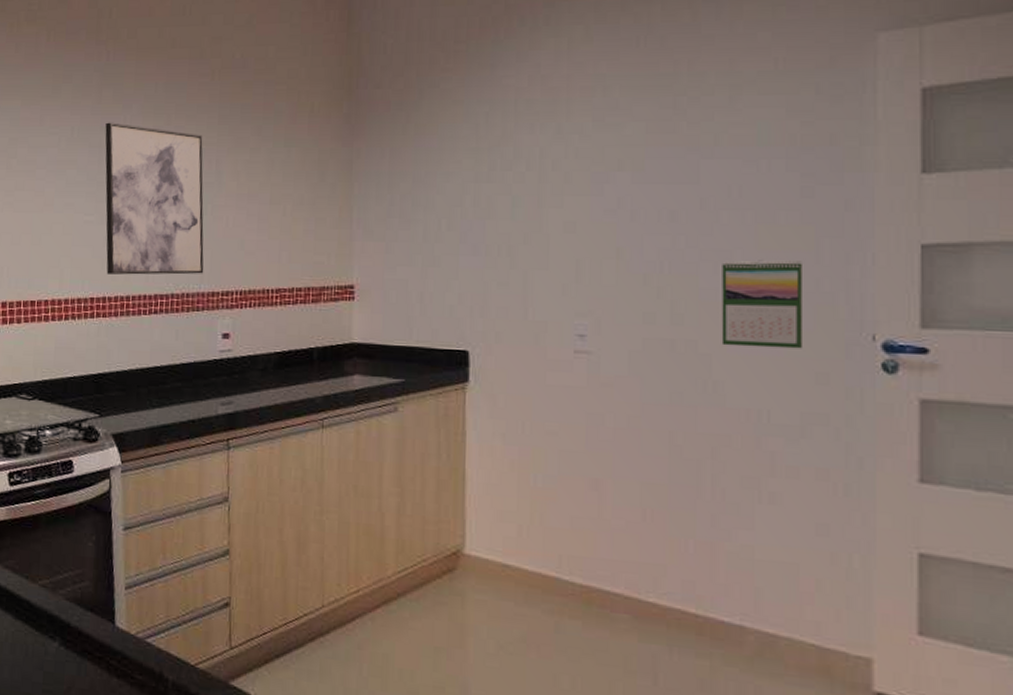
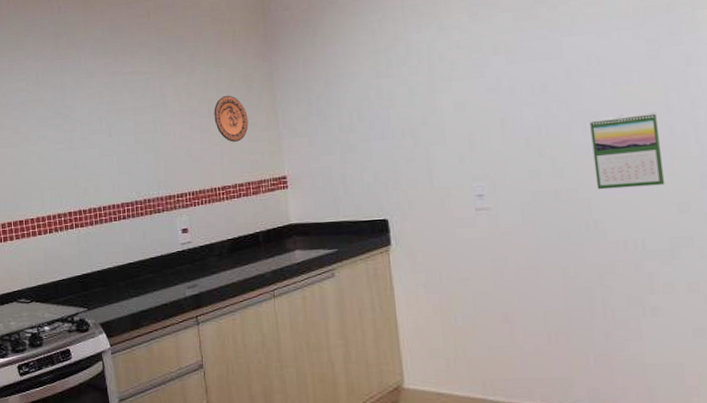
wall art: present [105,122,204,275] -> none [64,64,160,191]
decorative plate: none [276,181,317,238] -> present [214,95,249,142]

